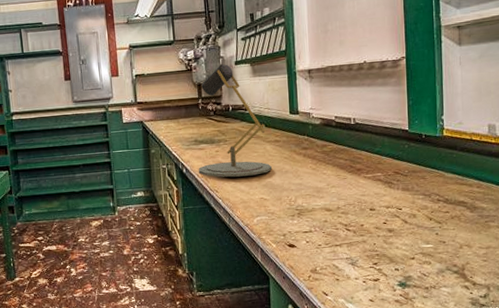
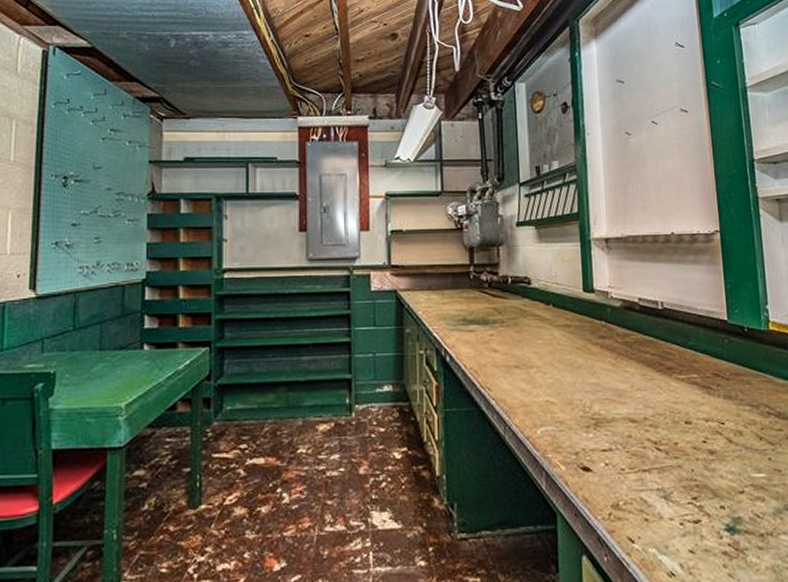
desk lamp: present [198,64,273,178] -> none [466,225,562,371]

